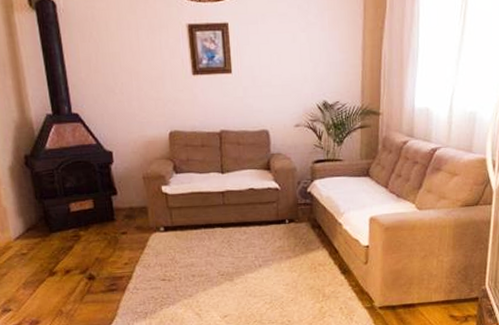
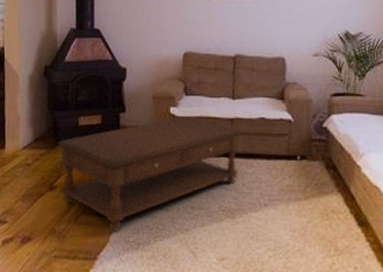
coffee table: none [51,194,234,305] -> present [57,116,243,231]

